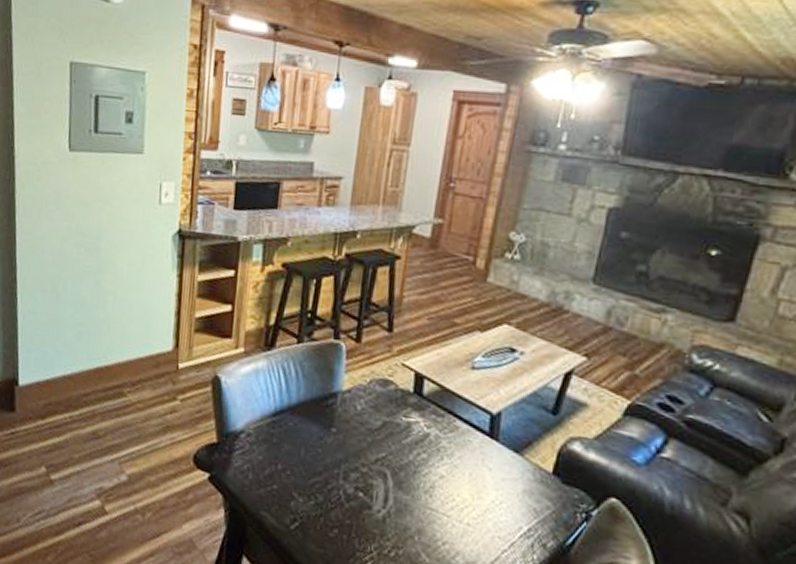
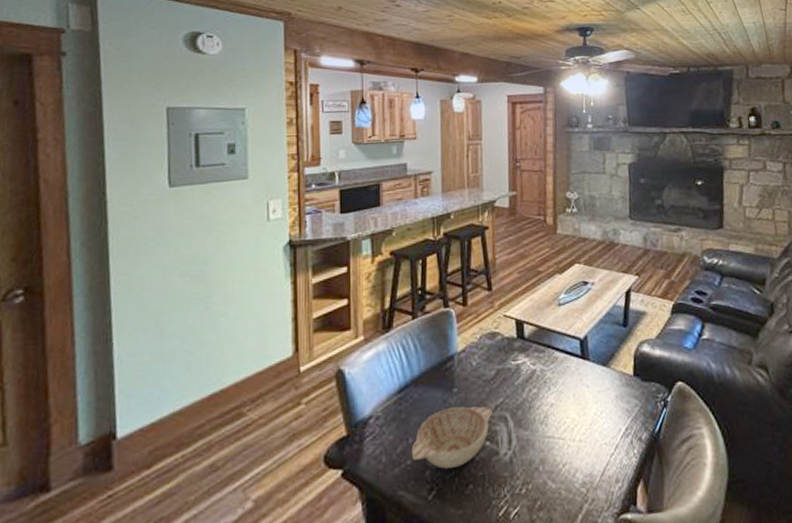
decorative bowl: none [278,445,371,508] -> present [411,406,492,469]

